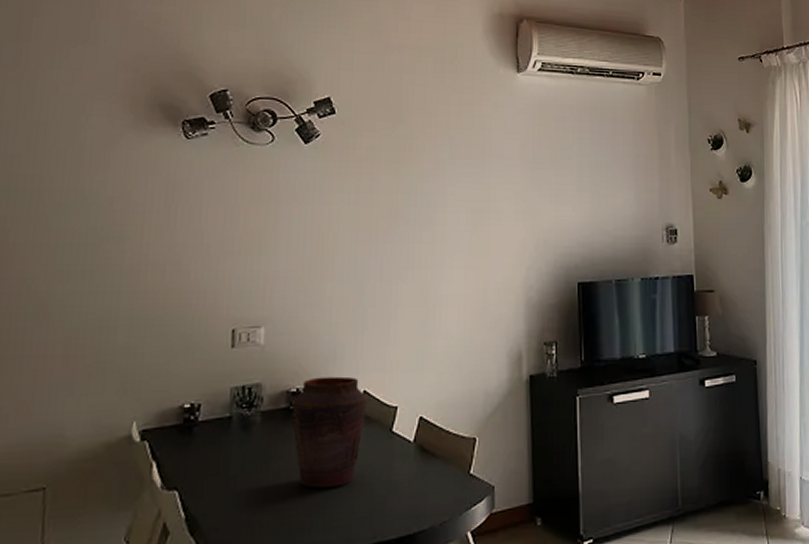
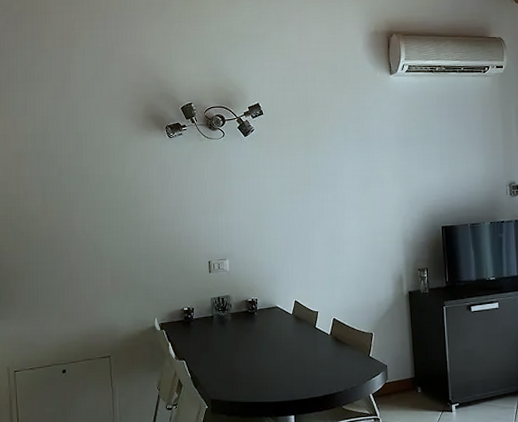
vase: present [291,376,368,488] -> none [250,291,298,362]

